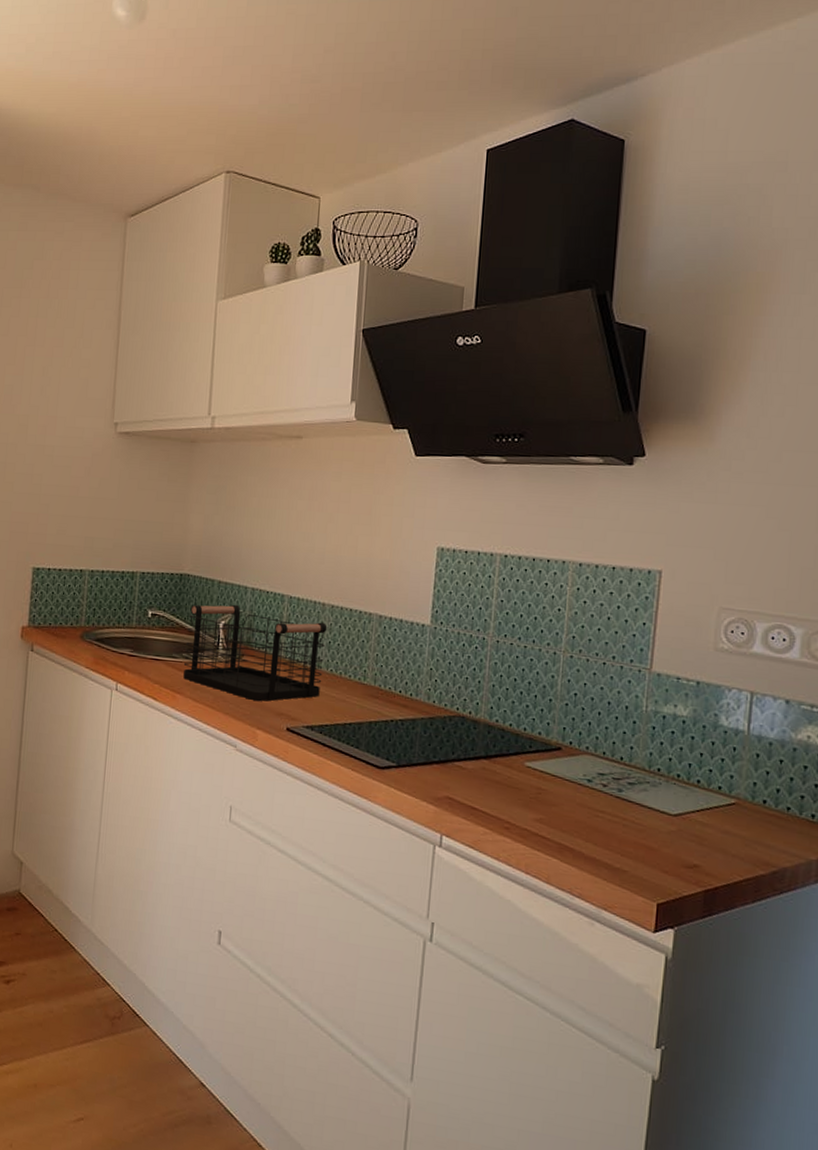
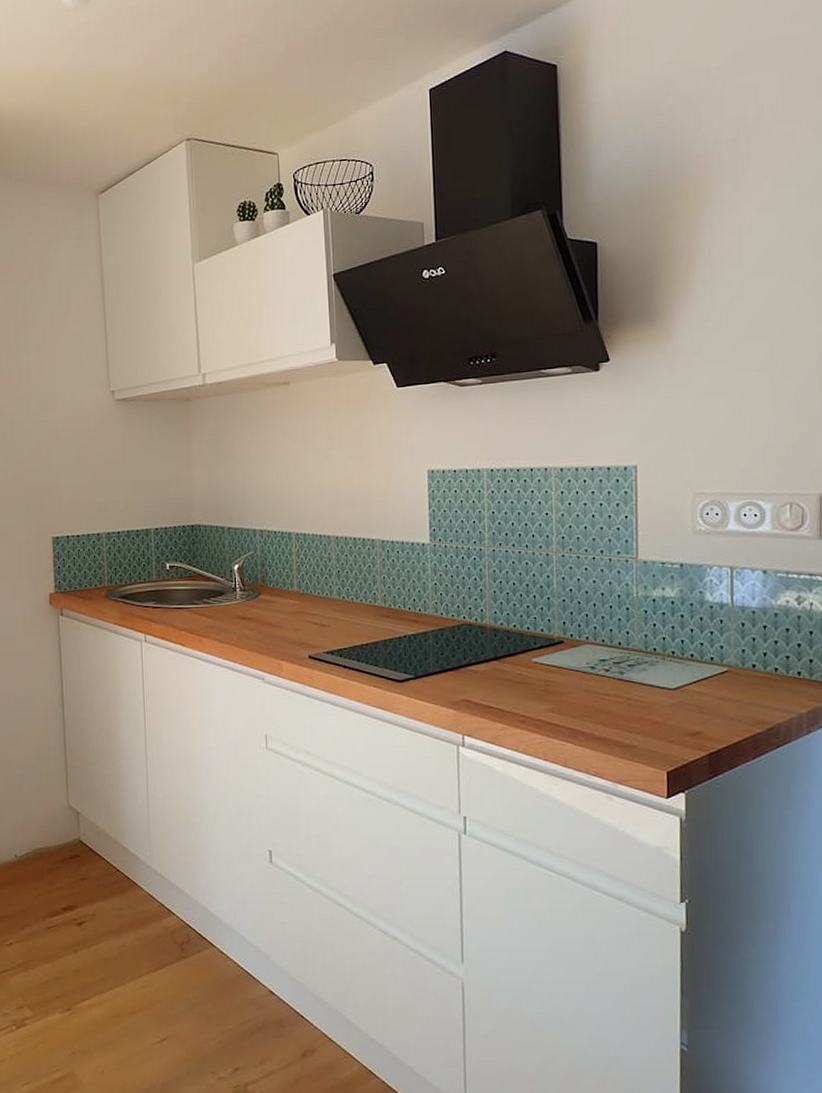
dish rack: present [183,604,328,701] -> none [204,547,336,634]

